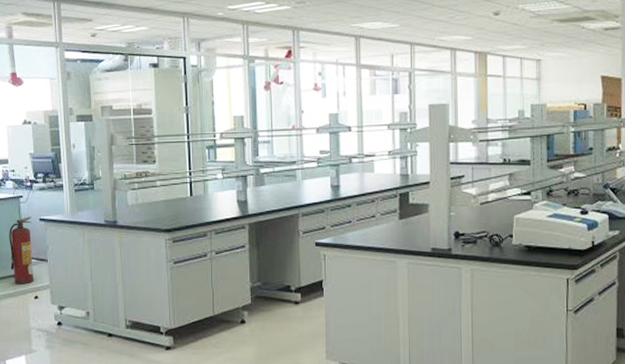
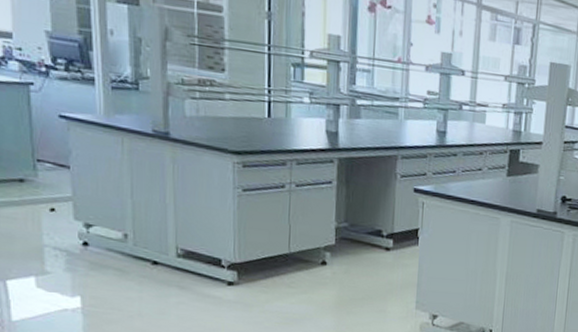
fire extinguisher: present [9,216,34,284] -> none [13,110,50,192]

